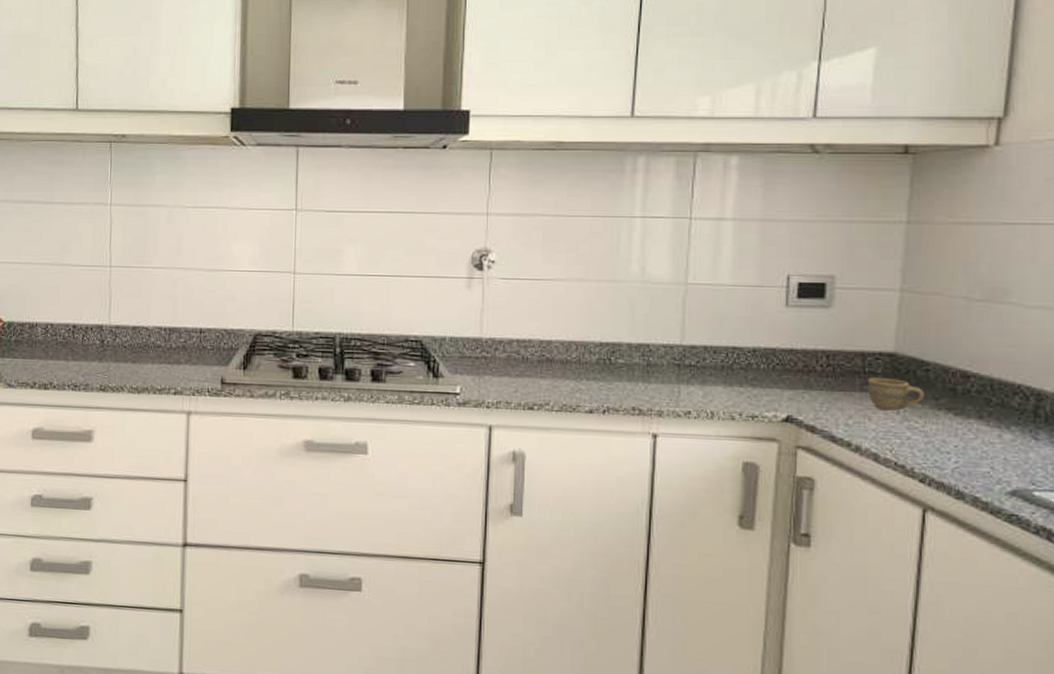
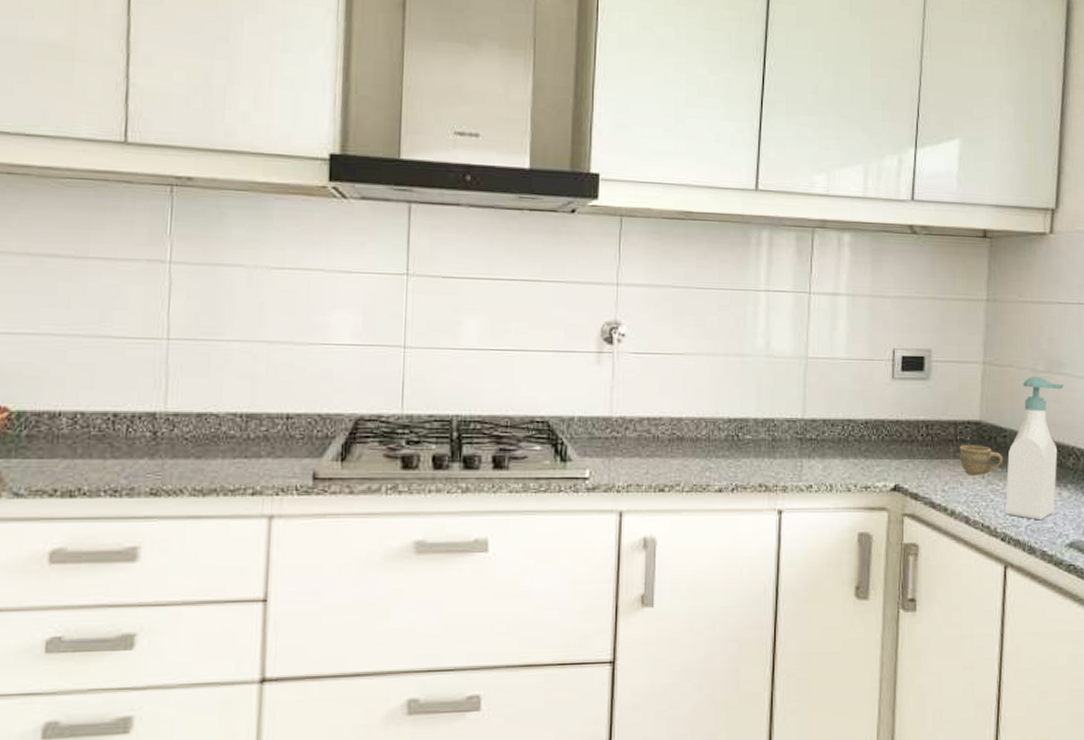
soap bottle: none [927,305,1010,464] -> present [1006,376,1065,521]

